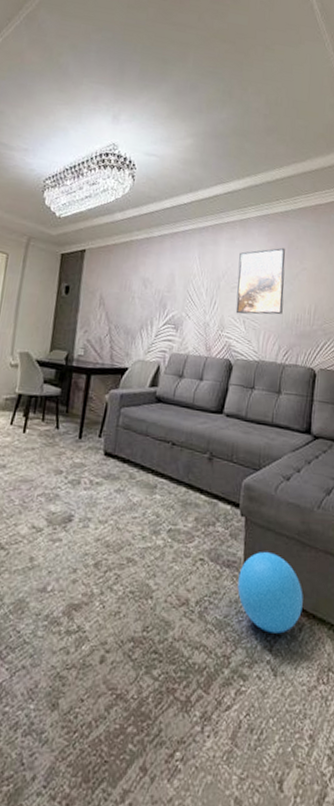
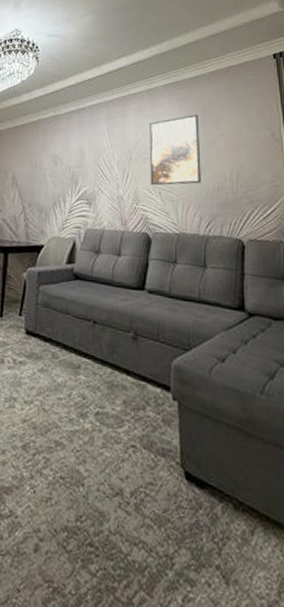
ball: present [237,551,303,634] -> none [176,440,253,536]

